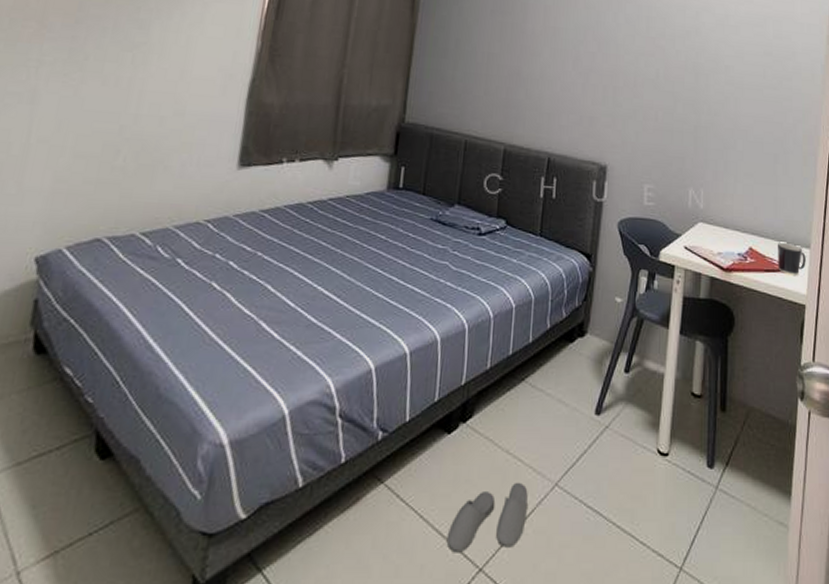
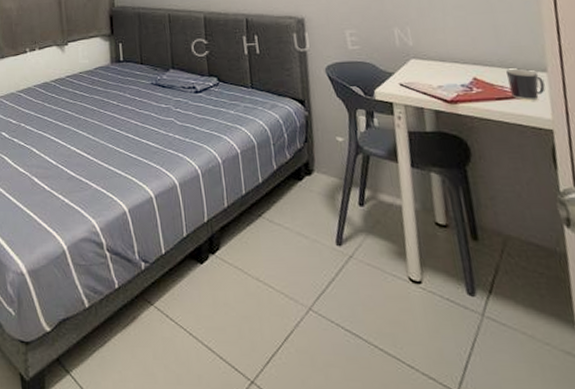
slippers: present [446,482,528,553] -> none [216,306,287,367]

